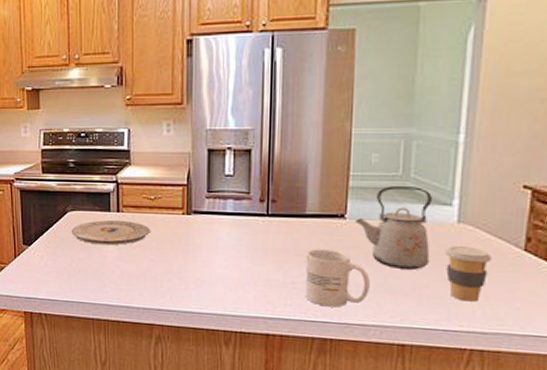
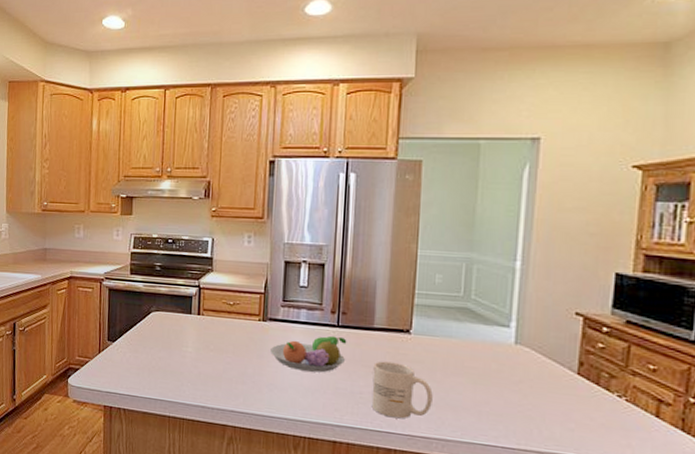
plate: present [71,220,151,246] -> none [153,321,229,346]
fruit bowl: none [196,225,278,265] -> present [270,335,347,373]
kettle: present [355,186,432,270] -> none [419,305,491,387]
coffee cup: present [445,246,493,302] -> none [503,366,548,421]

